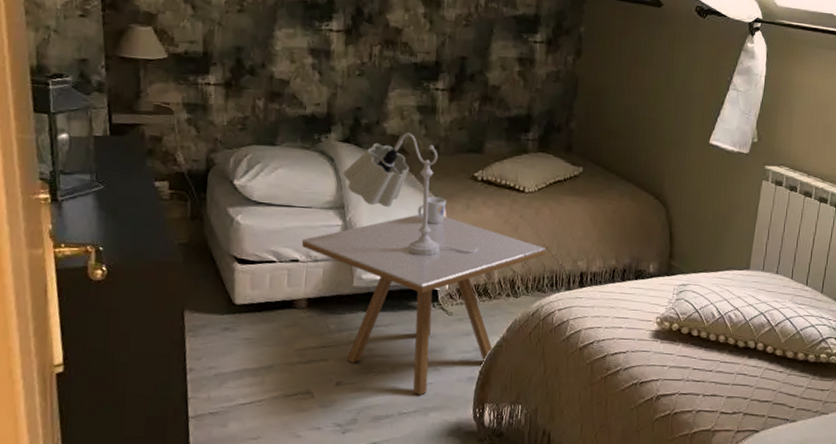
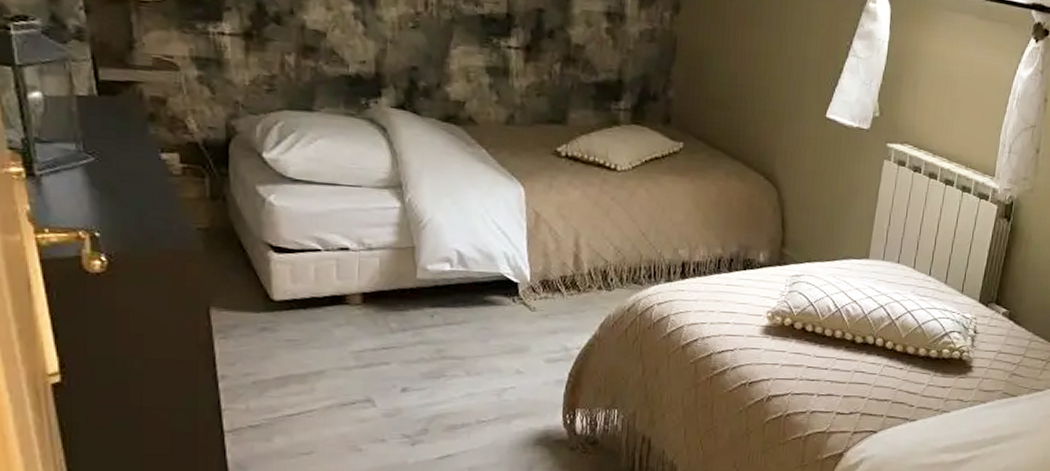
side table: present [301,213,545,396] -> none [351,194,642,402]
table lamp: present [343,132,479,255] -> none [399,98,565,243]
mug: present [418,196,447,225] -> none [491,174,526,207]

